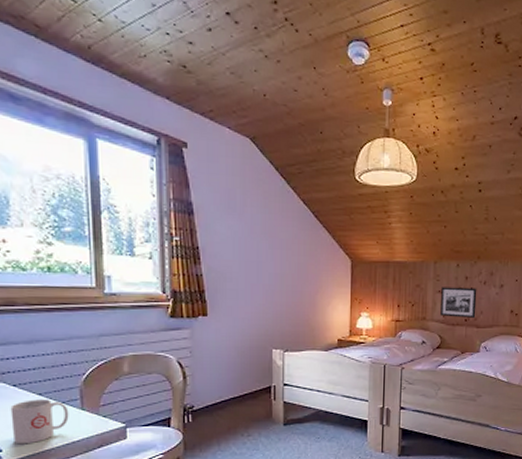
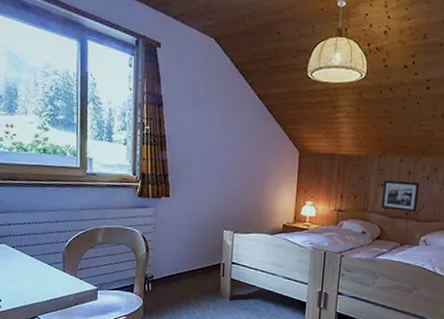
mug: present [10,399,69,445] -> none [9,260,53,297]

